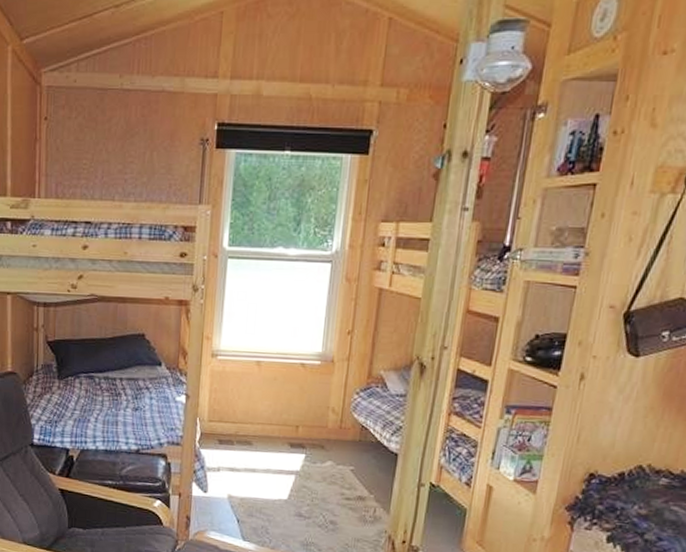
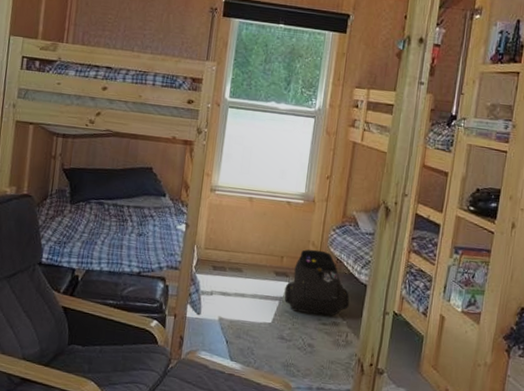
backpack: none [301,416,378,490] -> present [284,249,350,316]

